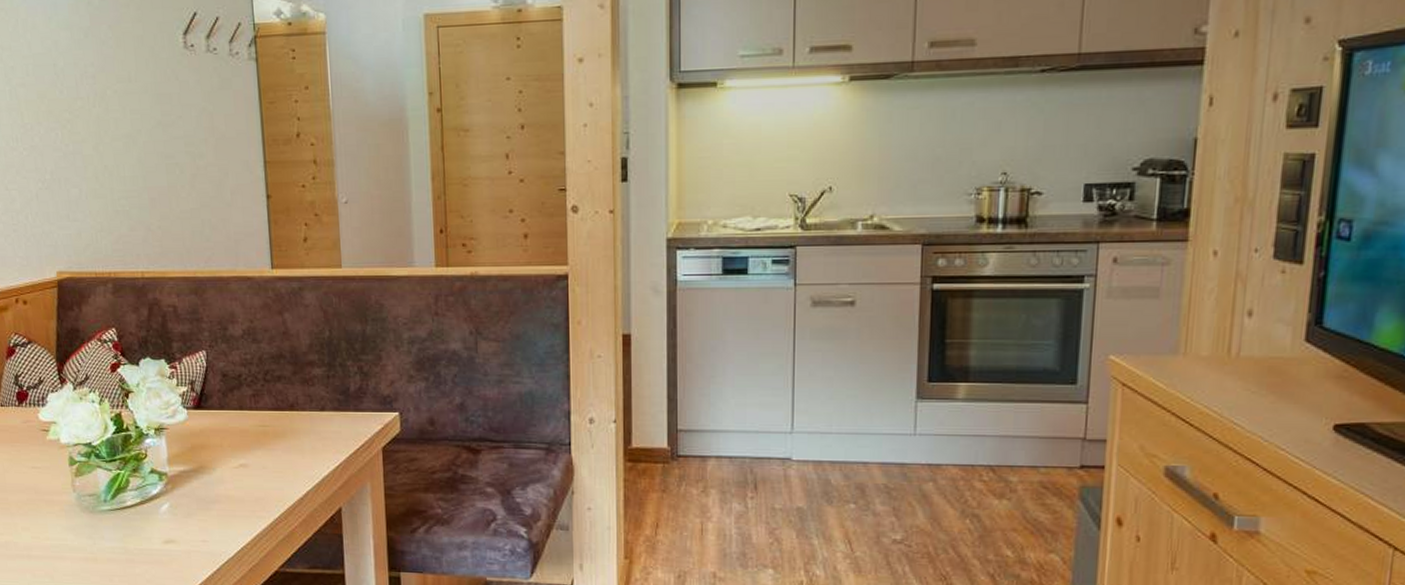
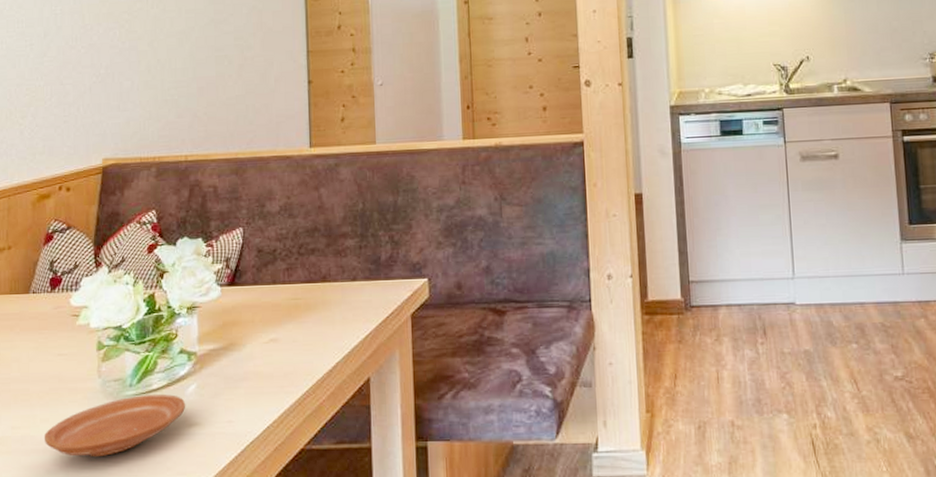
plate: none [26,510,161,566] -> present [43,394,186,457]

